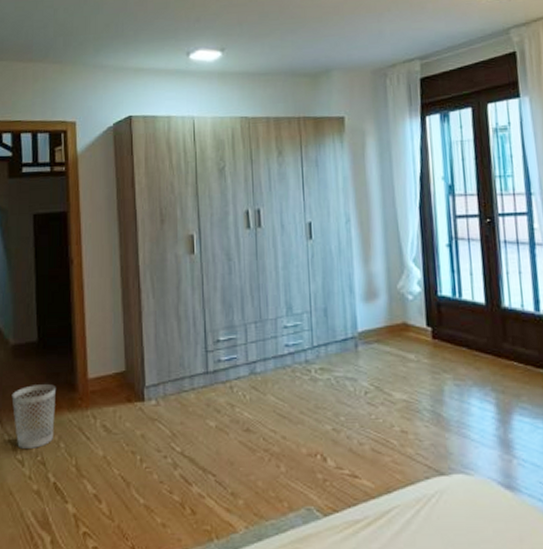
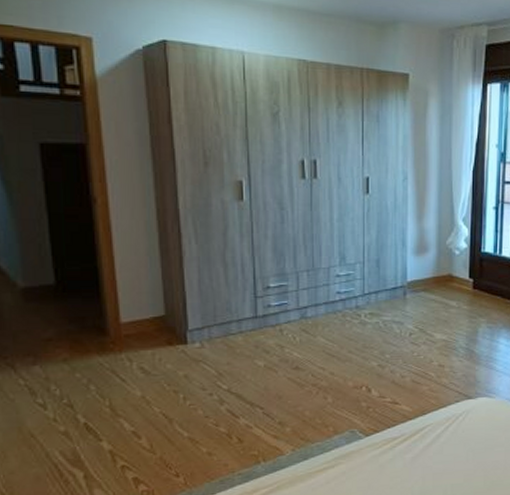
wastebasket: present [11,384,55,449] -> none [25,329,82,393]

